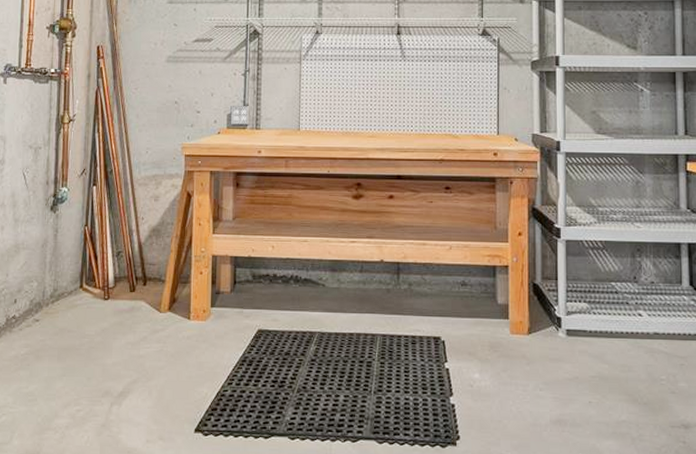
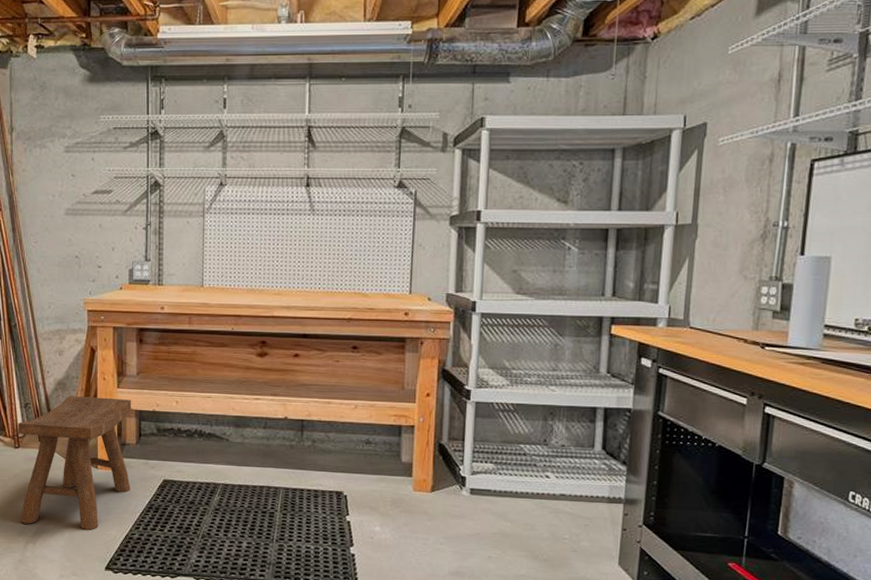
stool: none [106,243,227,388] -> present [17,396,132,530]

